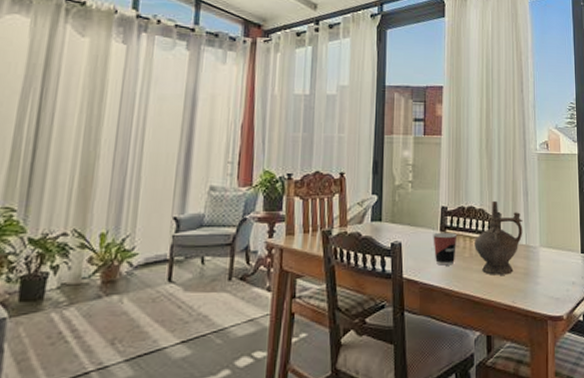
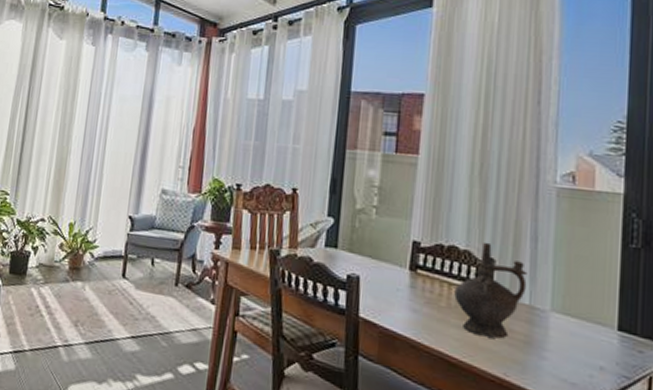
cup: present [433,232,458,266] -> none [399,271,432,313]

